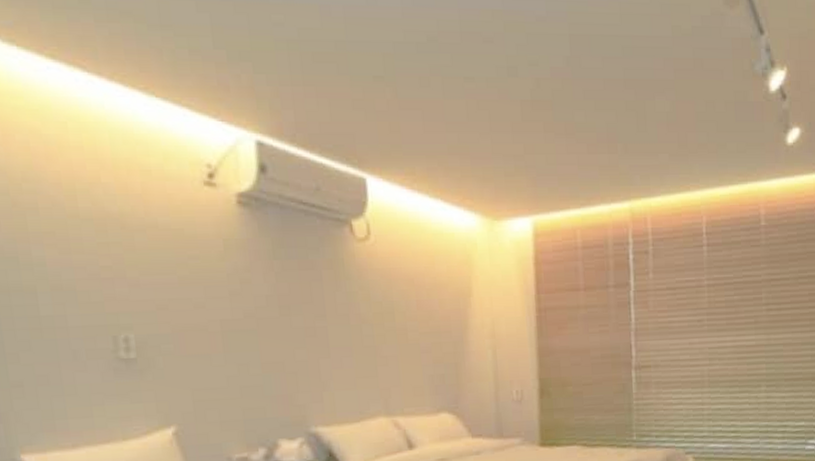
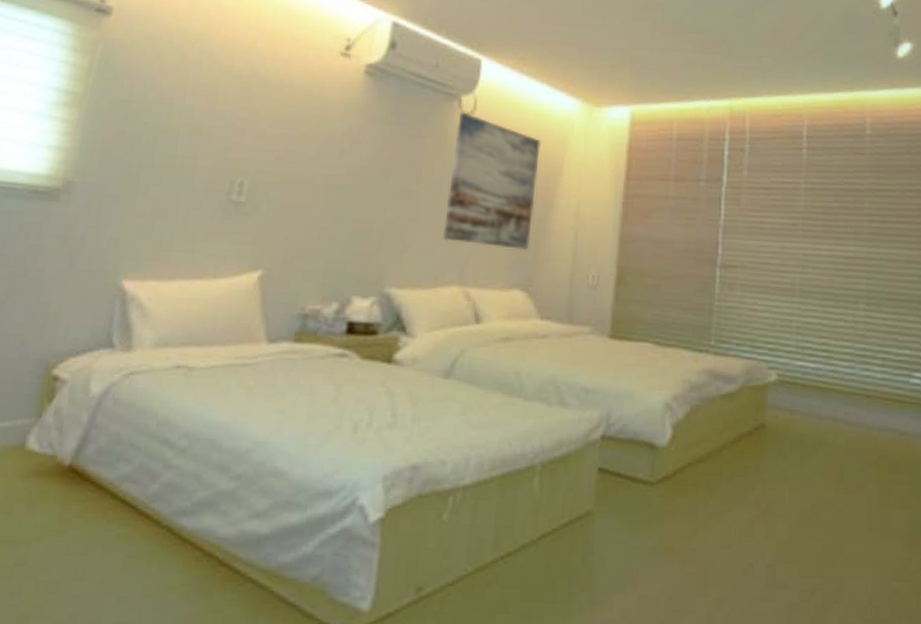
wall art: none [353,238,450,375] -> present [442,112,542,251]

